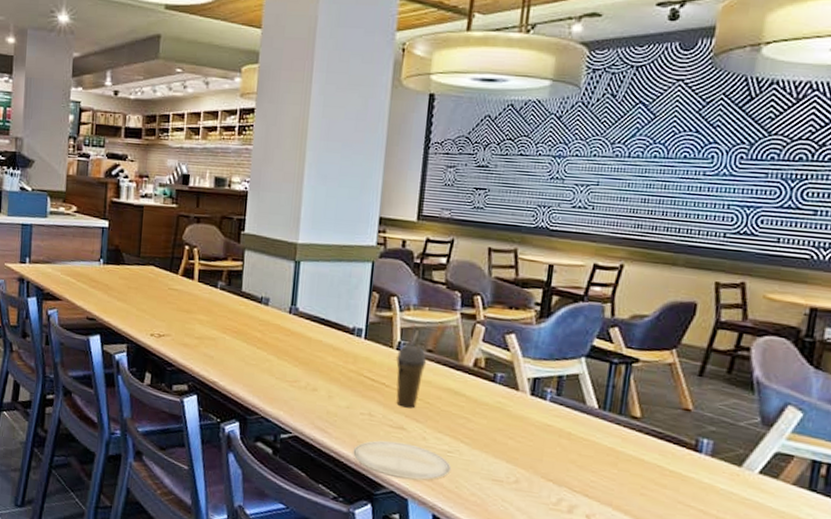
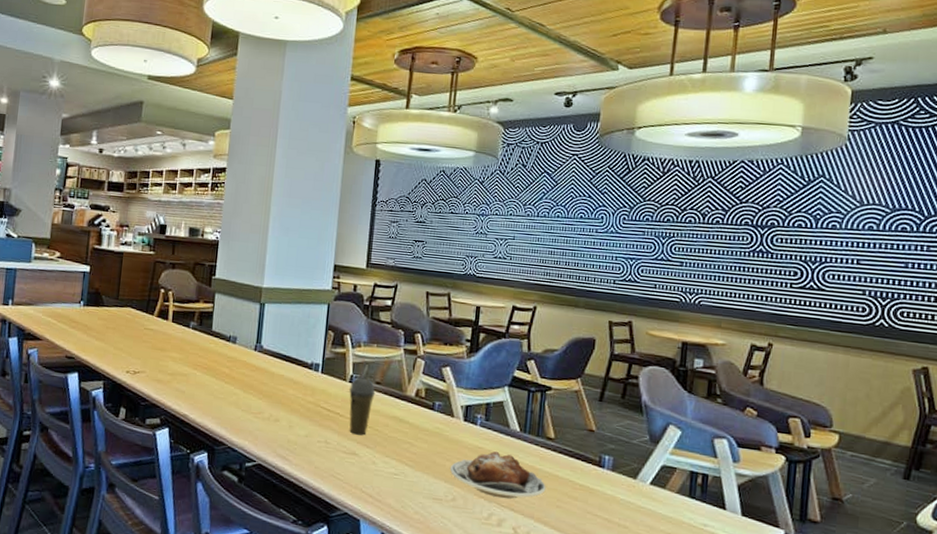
plate: present [353,440,452,481] -> none [311,465,398,502]
pastry: none [512,429,629,484] -> present [449,451,546,499]

